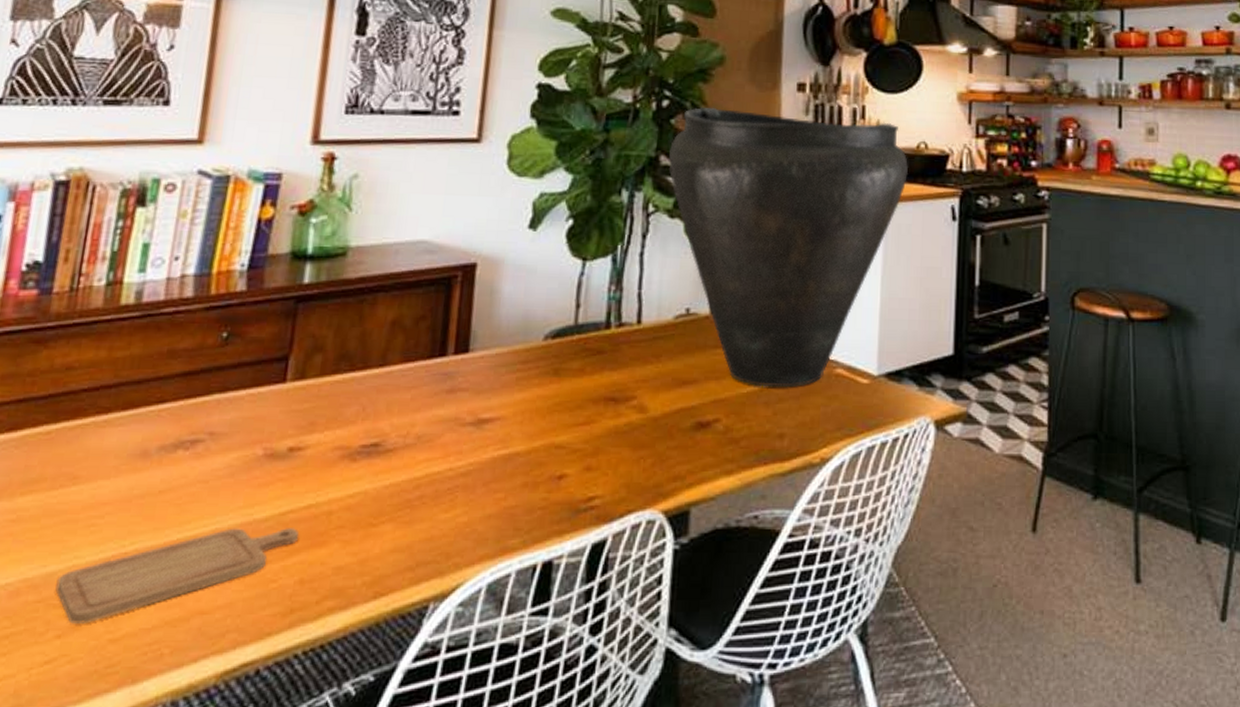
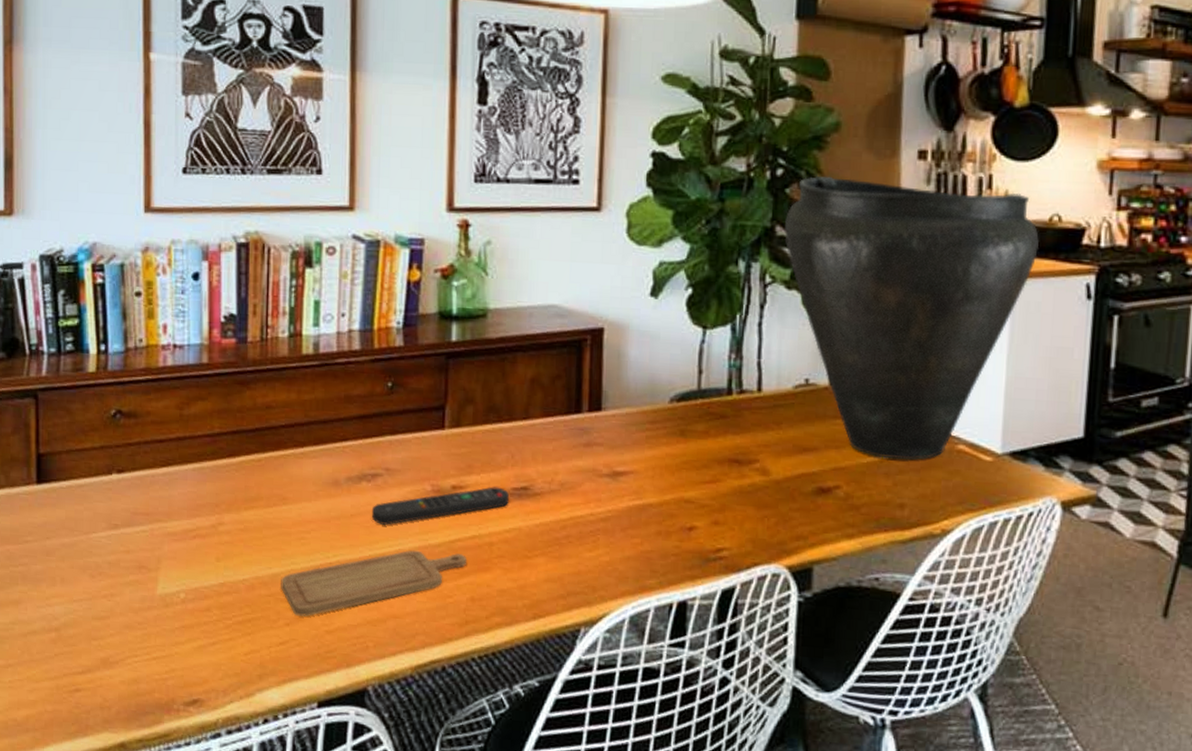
remote control: none [185,445,356,500] -> present [371,487,509,525]

